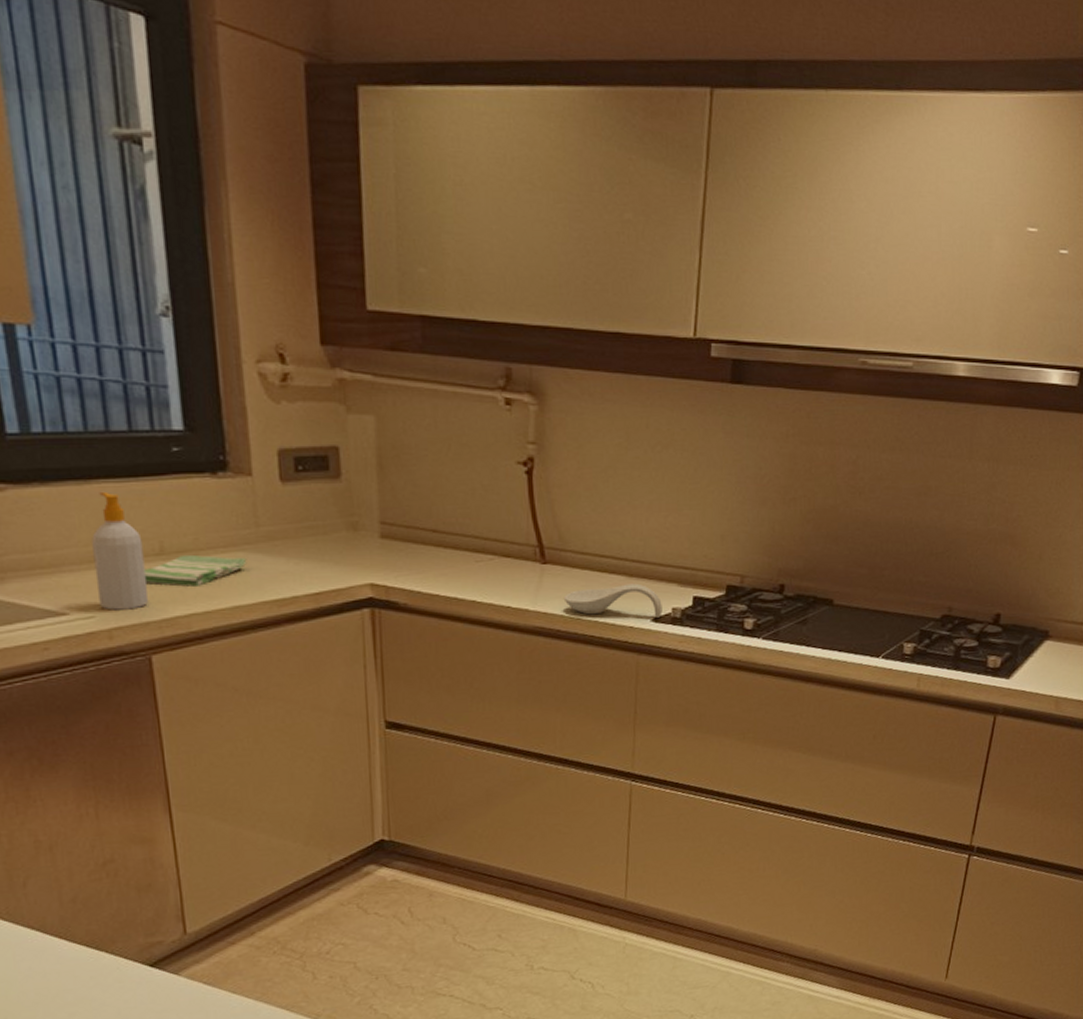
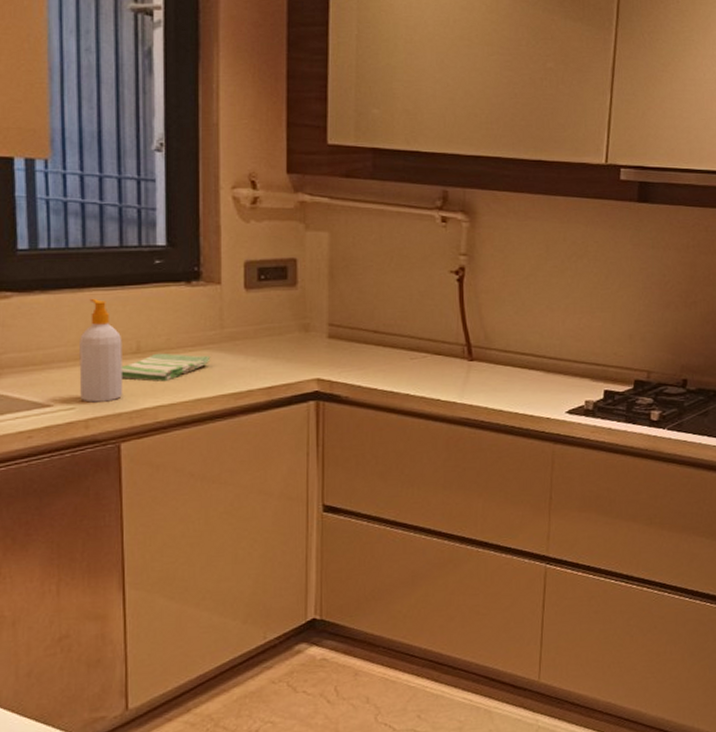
spoon rest: present [563,583,663,618] -> none [487,378,576,410]

